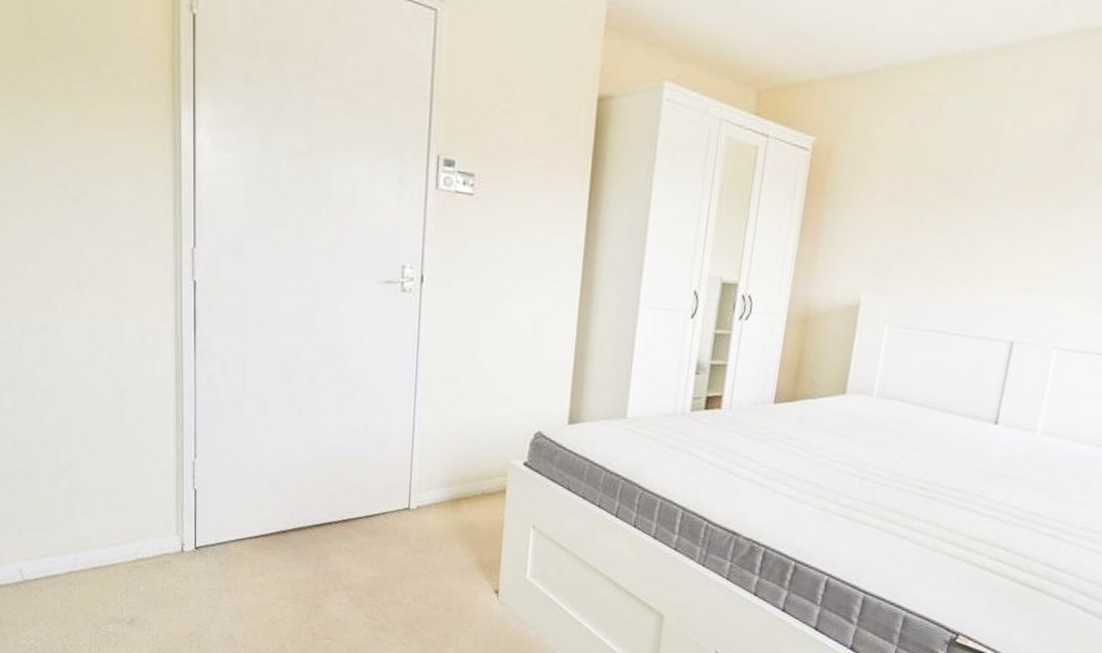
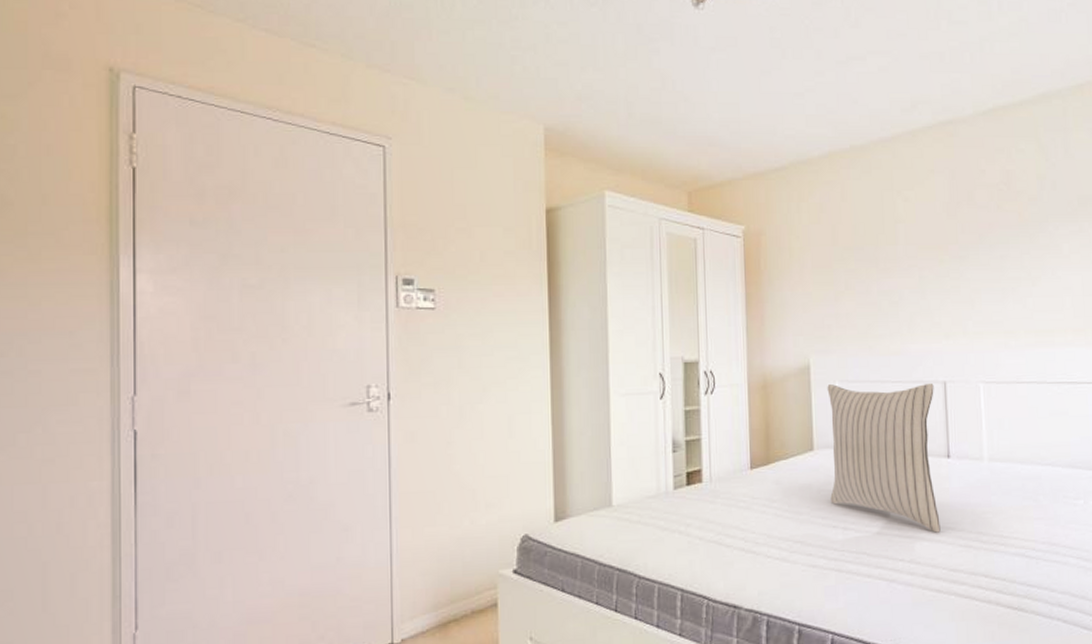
pillow: none [853,327,999,499] -> present [827,382,941,533]

